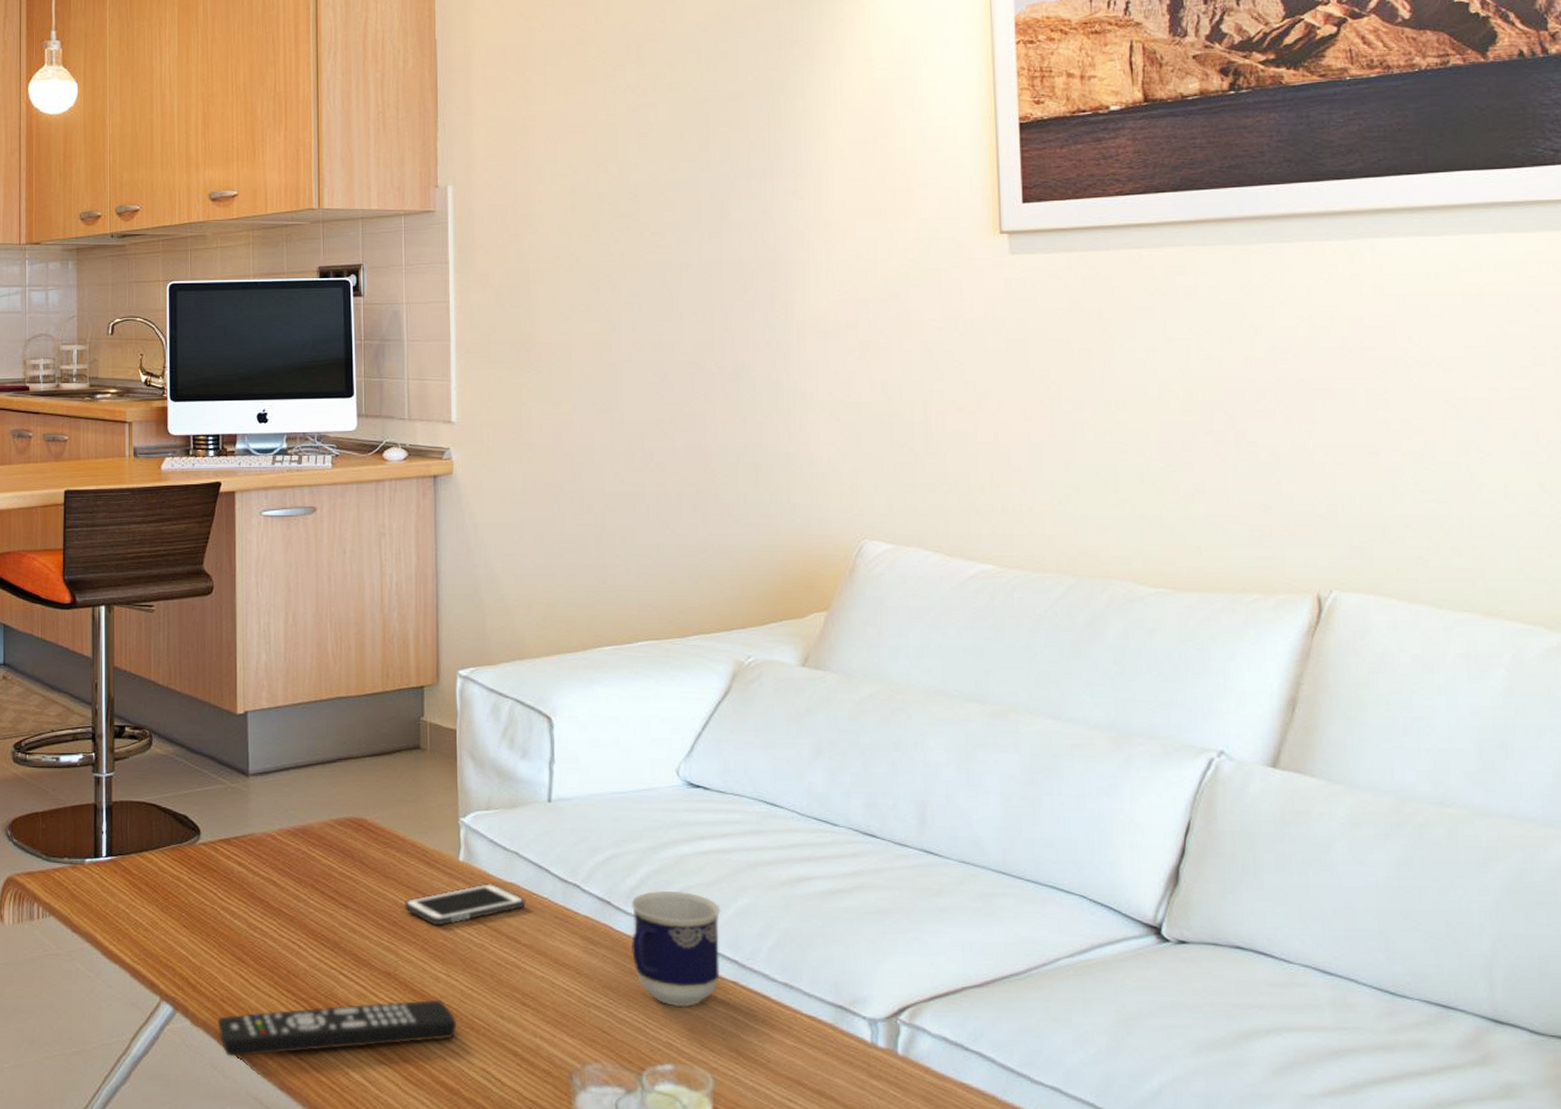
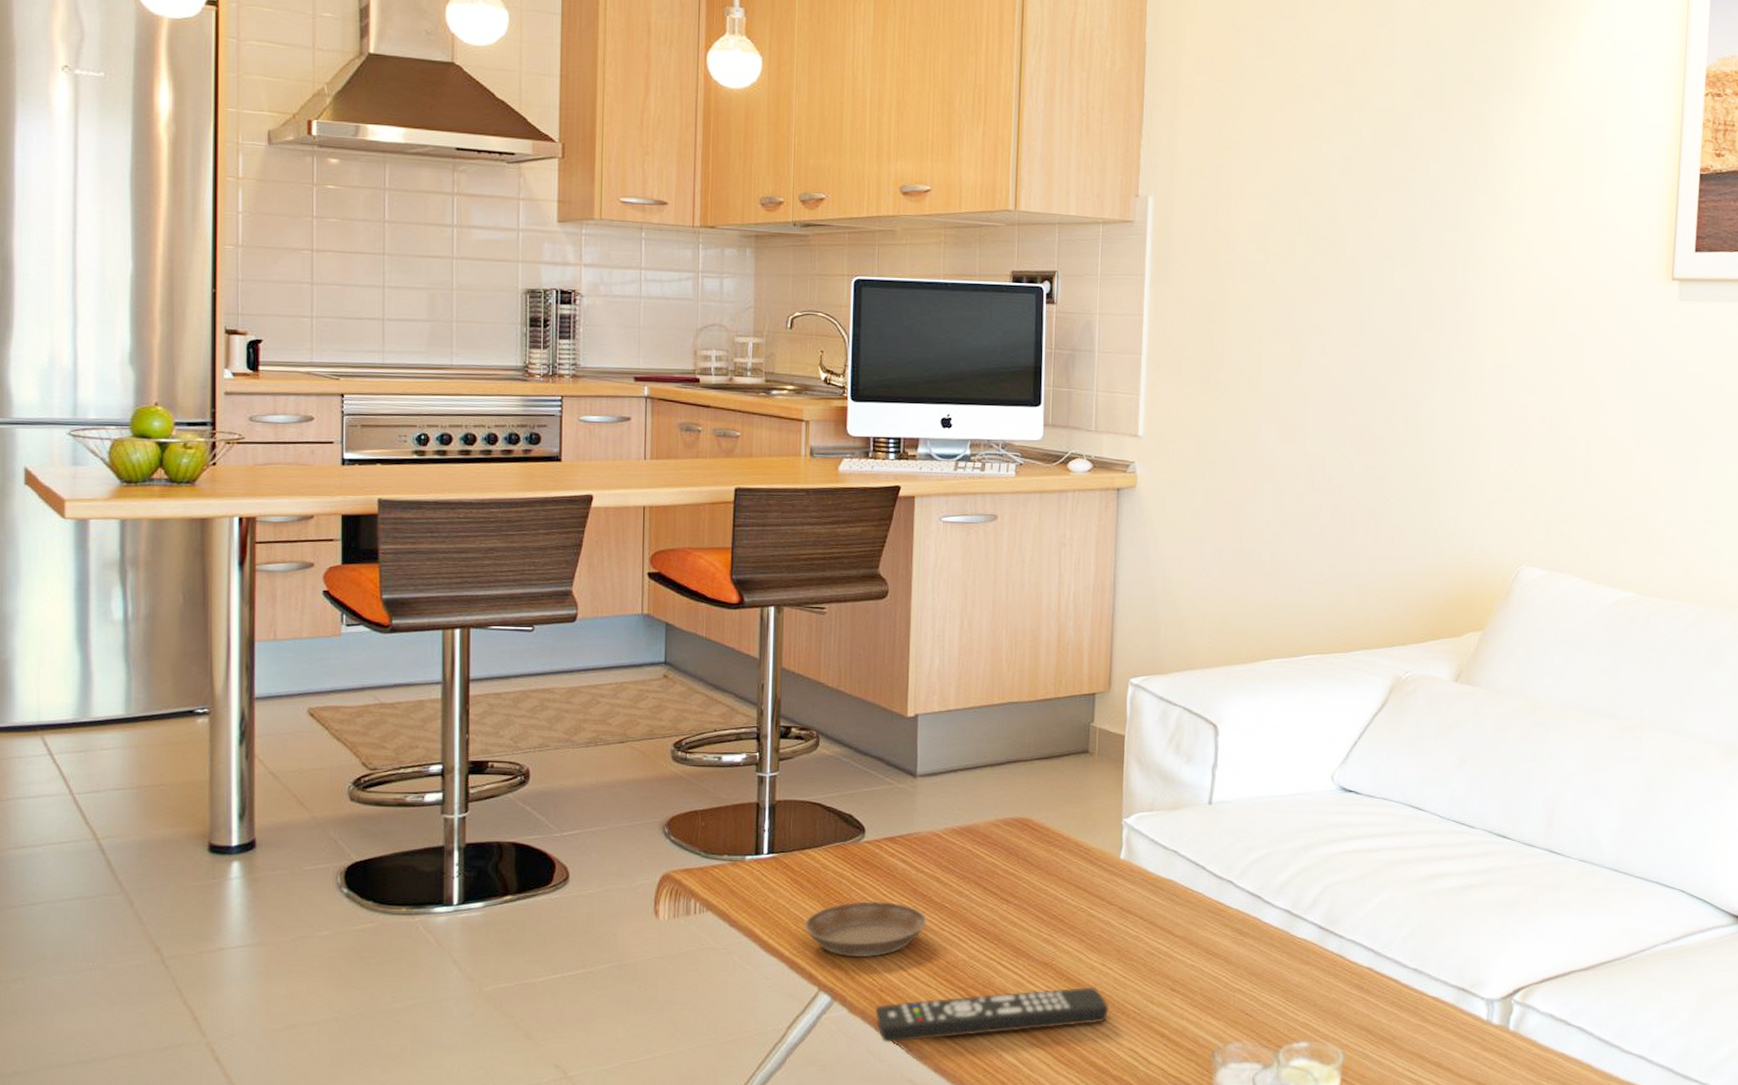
saucer: none [145,905,265,966] -> present [805,900,927,958]
cell phone: present [405,882,526,925] -> none [1065,879,1181,918]
cup: present [630,890,721,1008] -> none [1277,886,1362,991]

